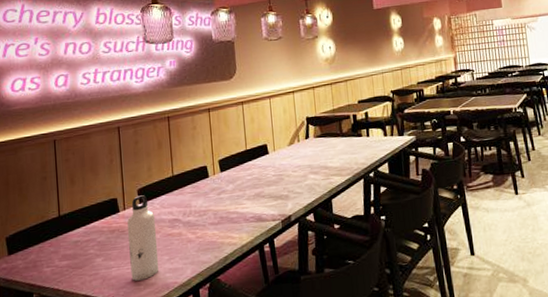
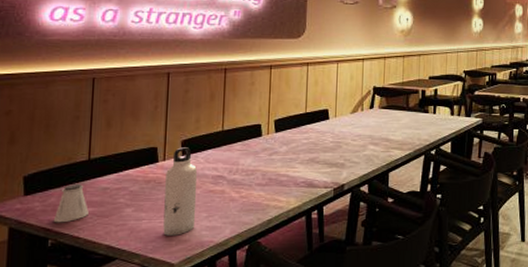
saltshaker: none [35,239,65,278] -> present [53,183,89,223]

